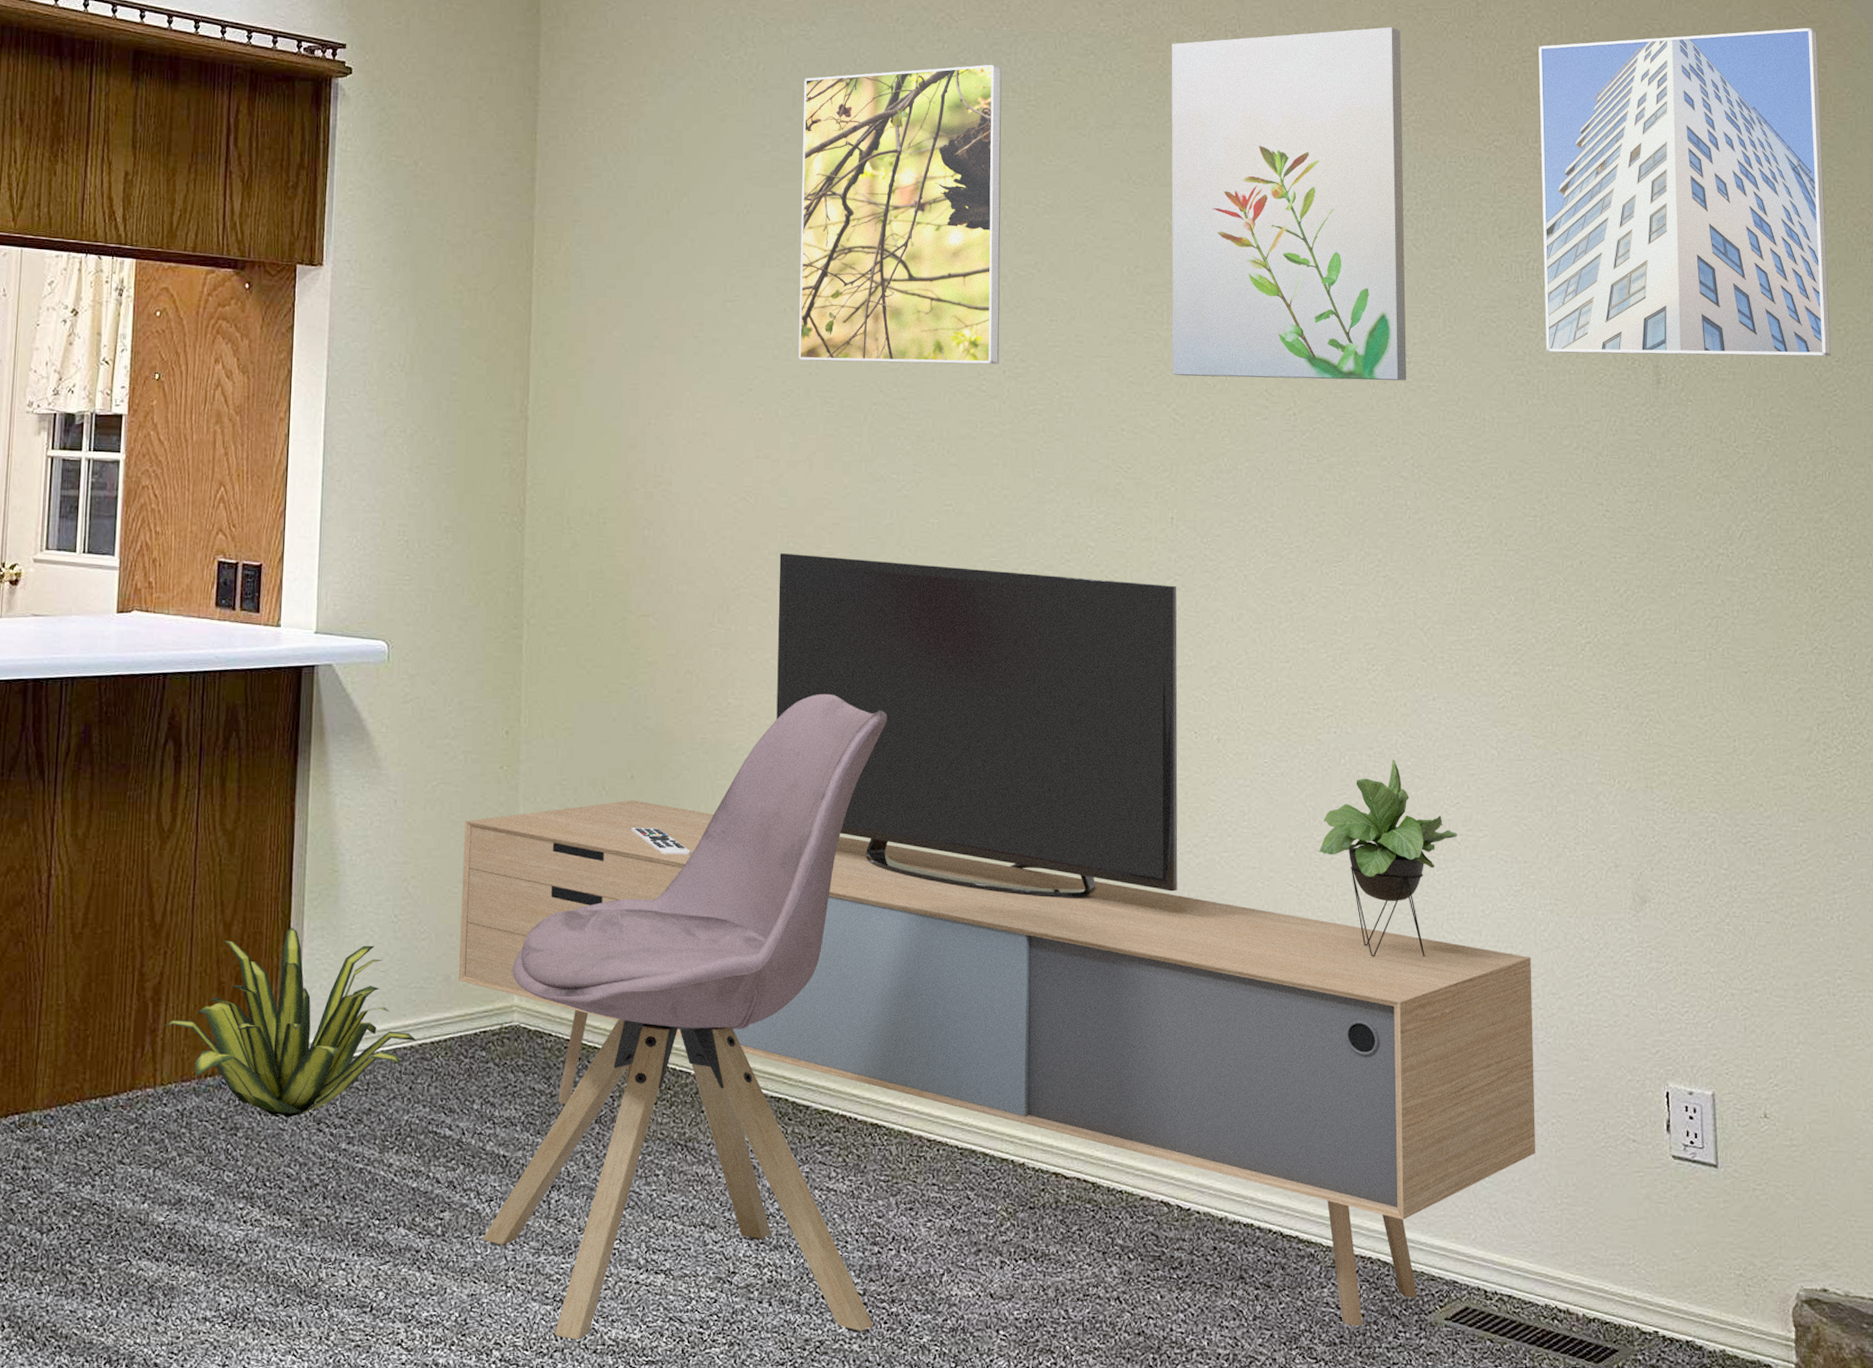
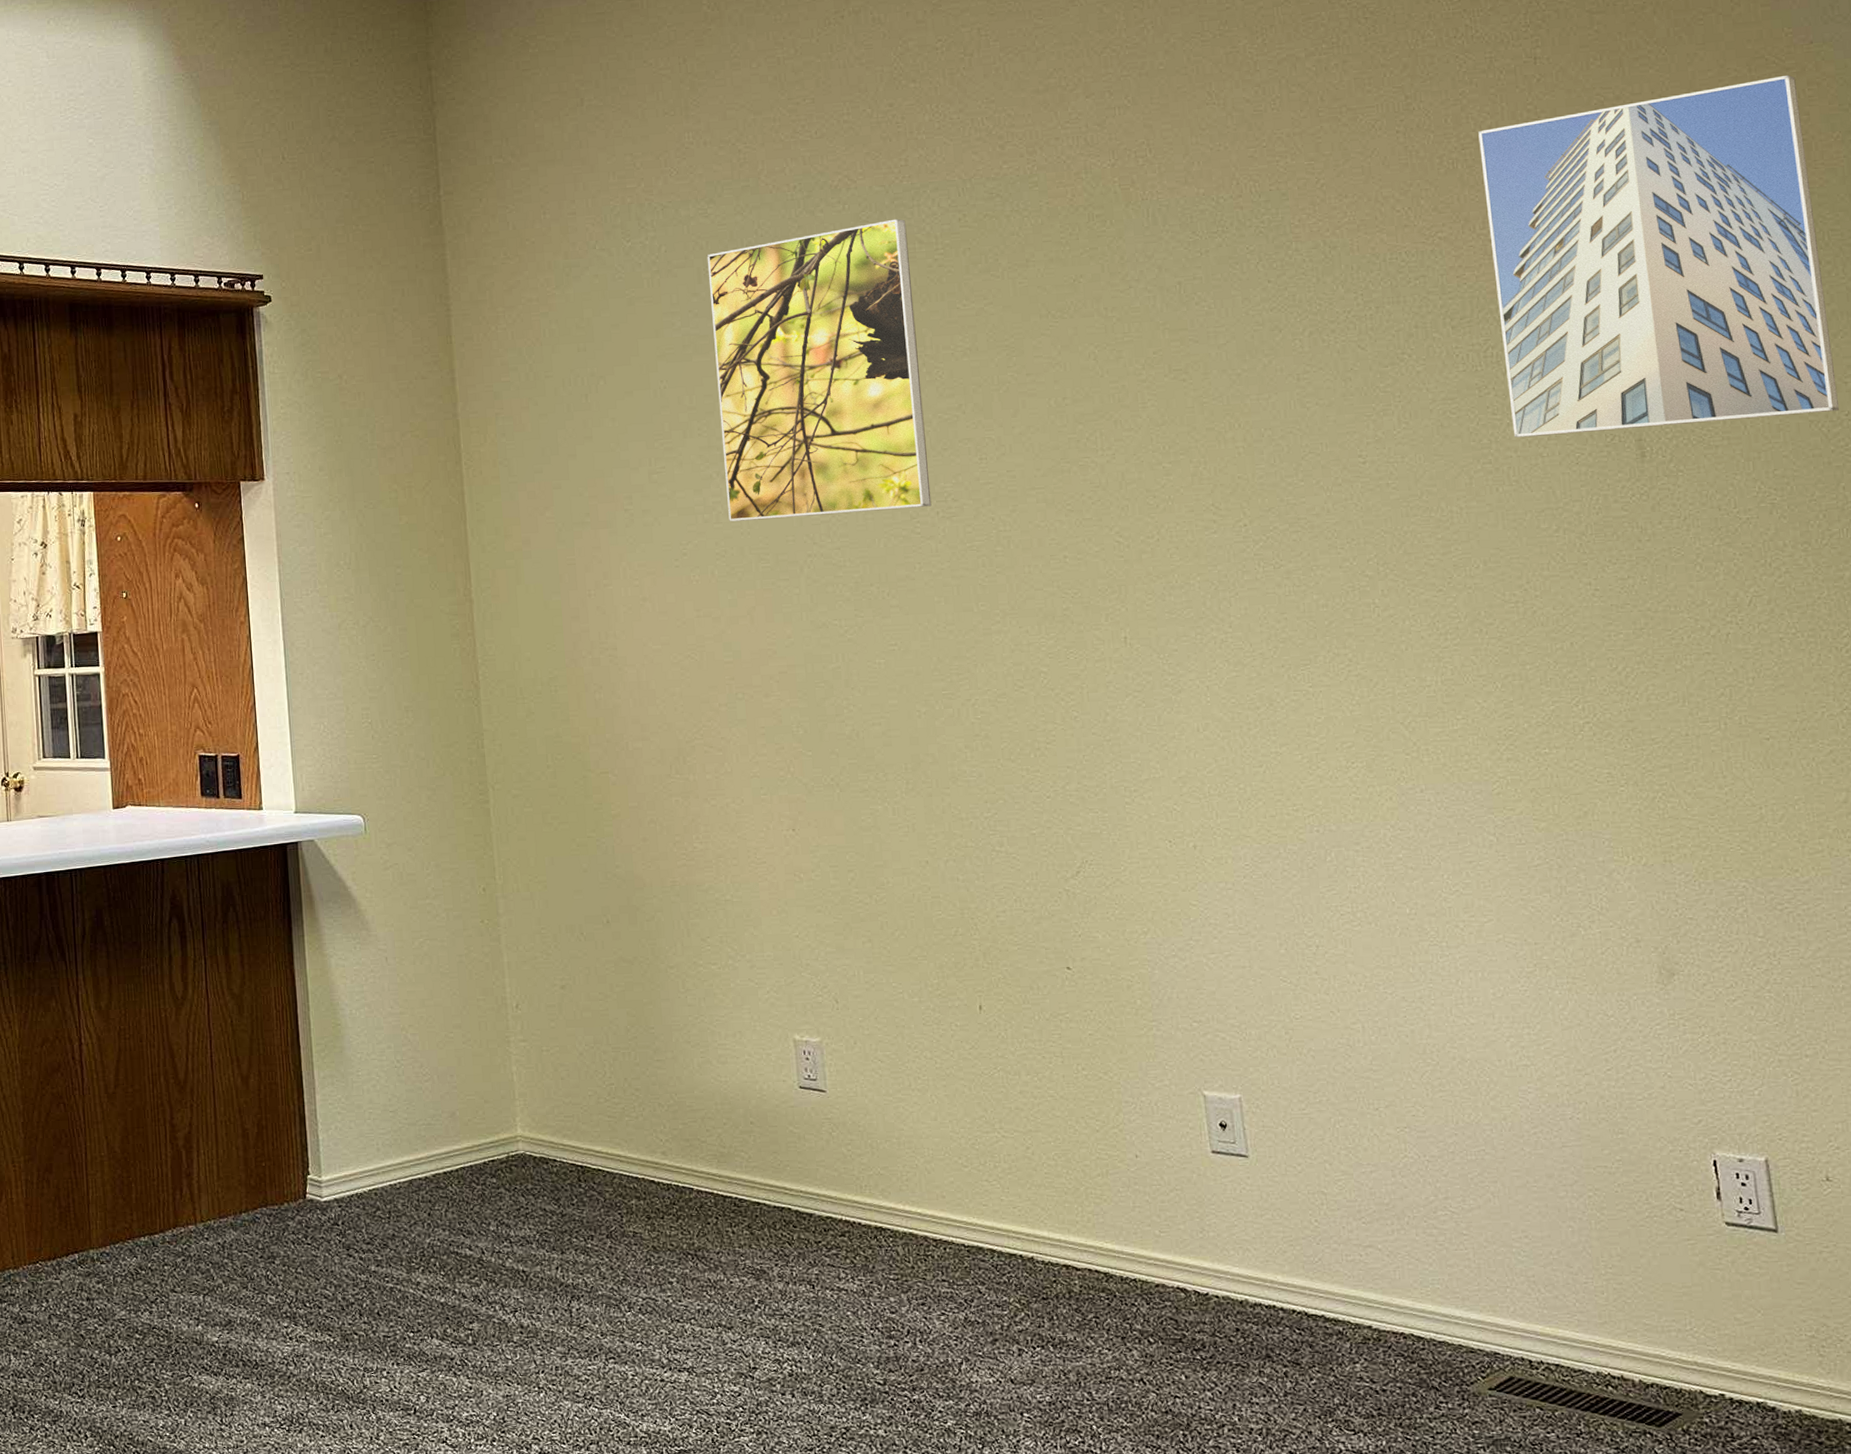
decorative plant: present [164,928,417,1118] -> none [198,1077,430,1245]
media console: present [459,552,1536,1326] -> none [453,702,1574,1398]
chair: present [482,693,887,1340] -> none [511,831,896,1433]
wall art: present [1171,27,1406,381] -> none [1080,132,1363,500]

